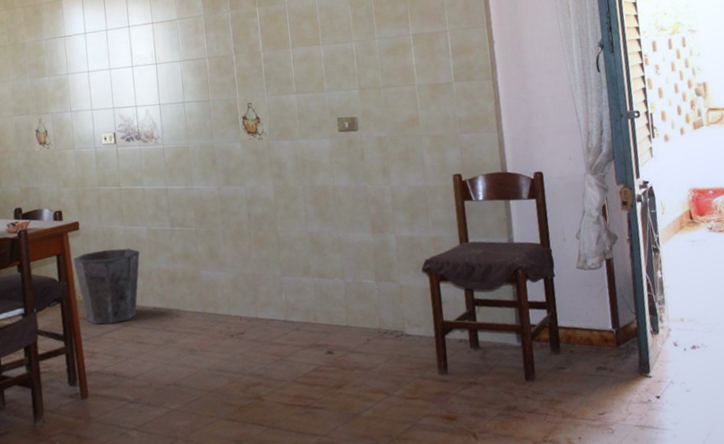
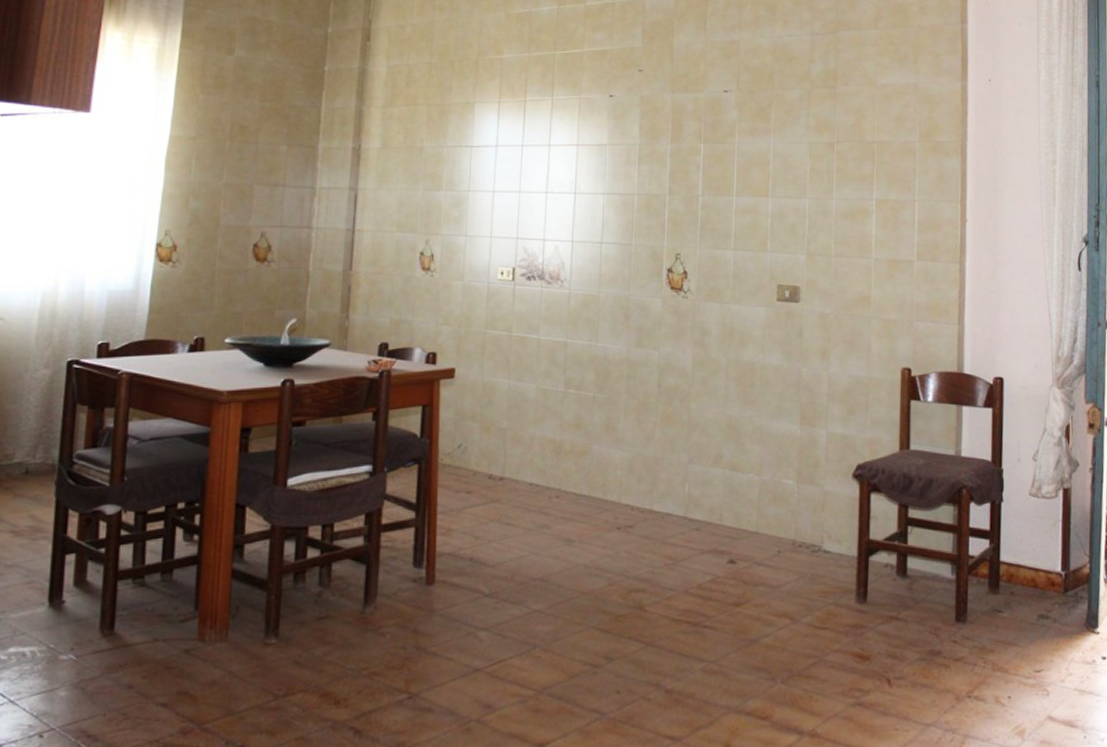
waste bin: present [73,248,140,325] -> none [441,406,522,496]

